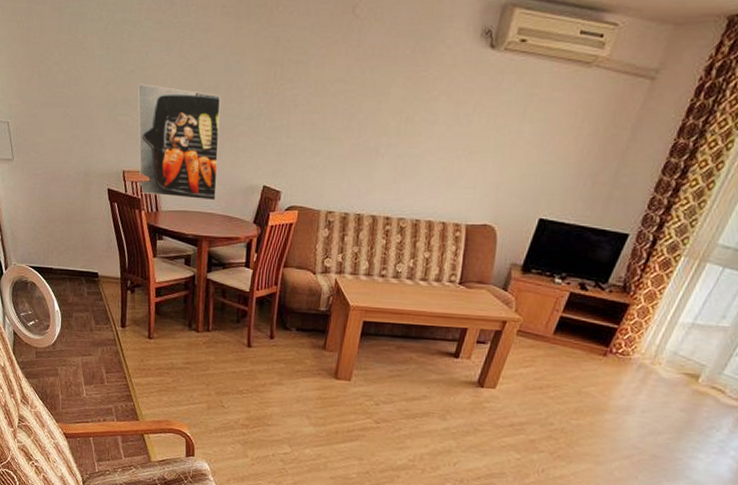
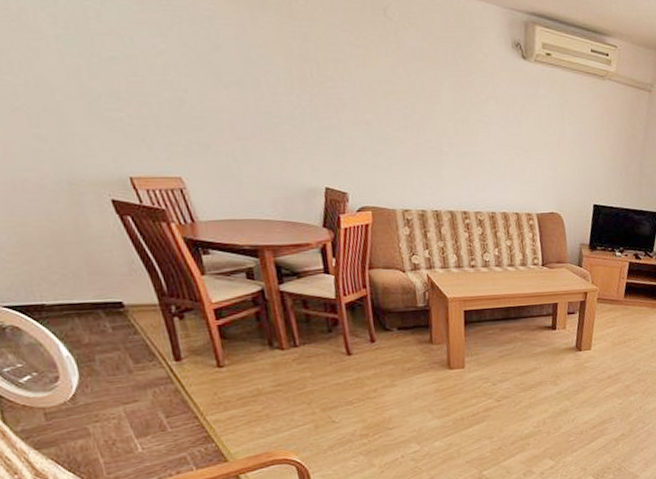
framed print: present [137,83,221,201] -> none [125,74,270,207]

